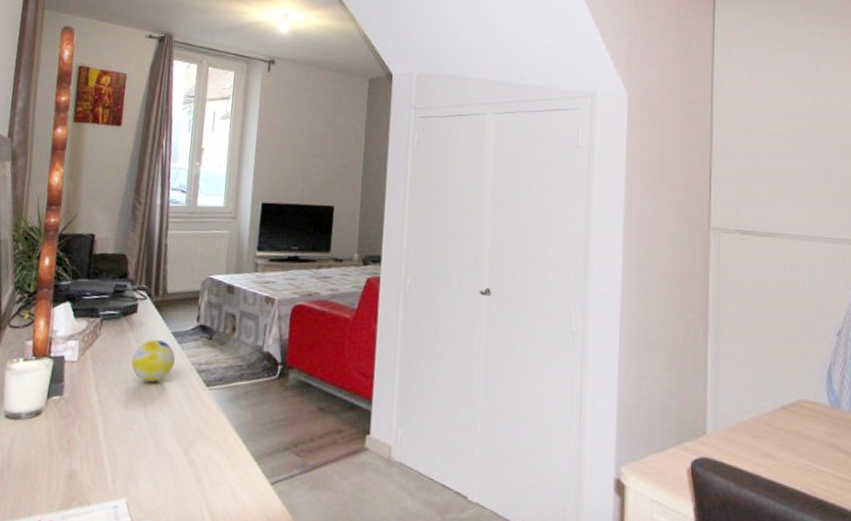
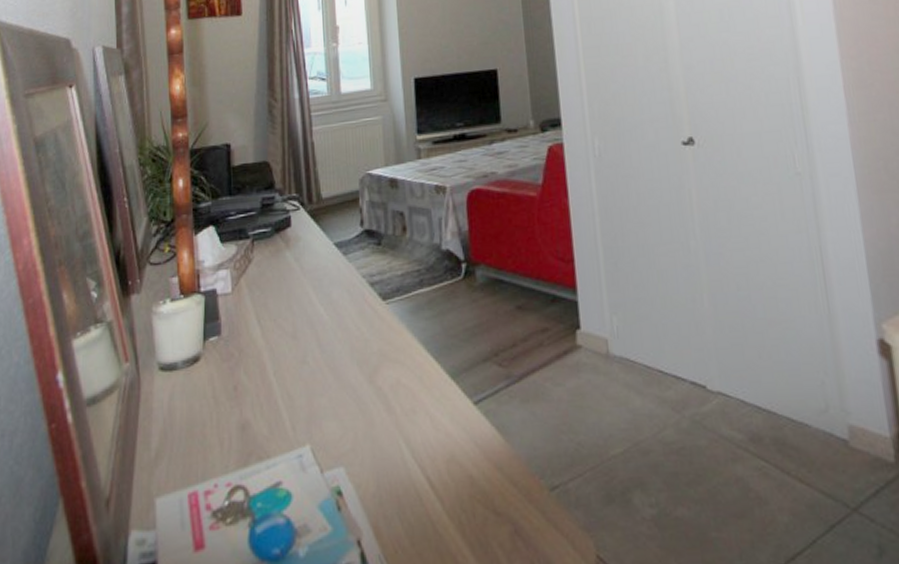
decorative ball: present [131,339,176,383] -> none [293,253,343,306]

